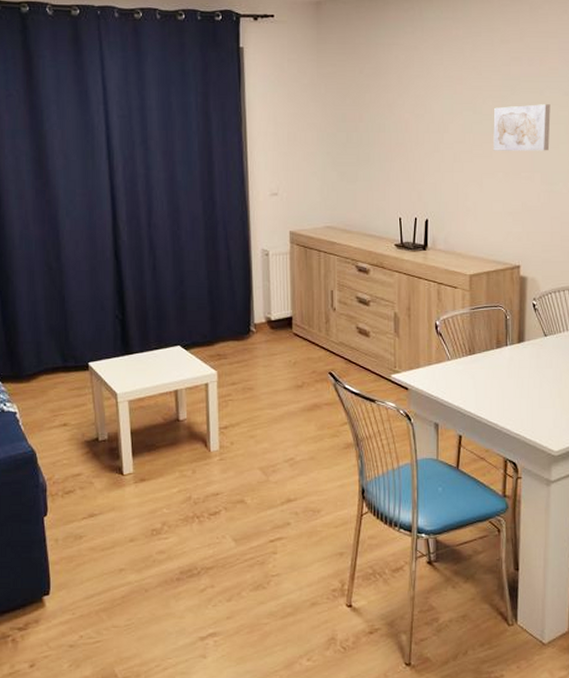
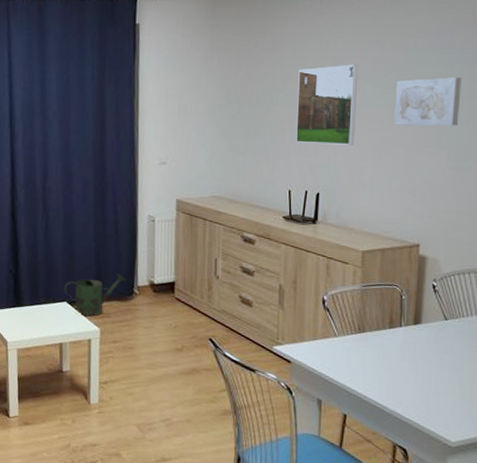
watering can: none [177,312,242,359] -> present [64,273,126,317]
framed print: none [403,91,459,171] -> present [296,64,359,145]

